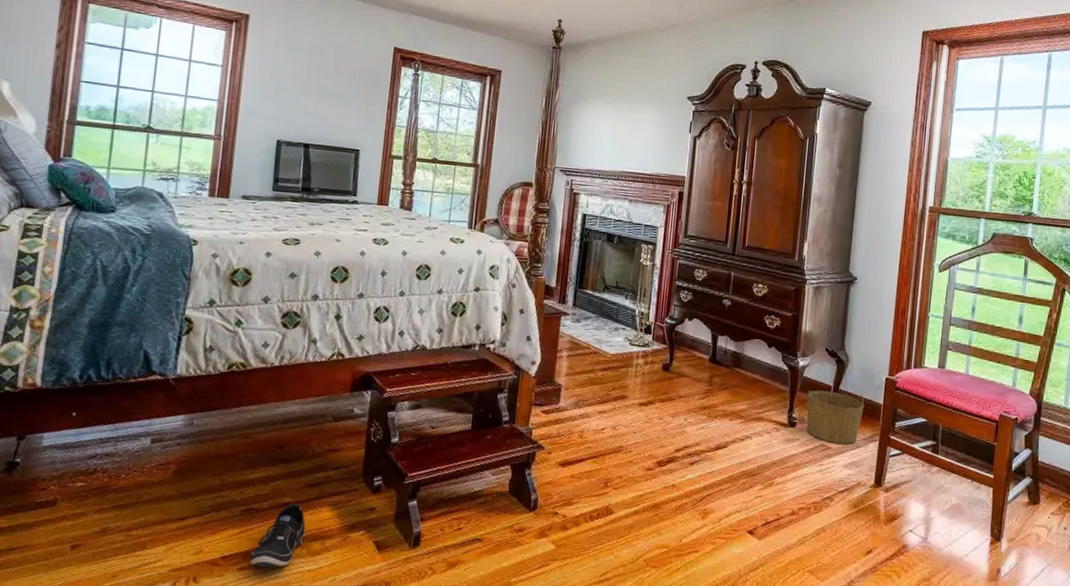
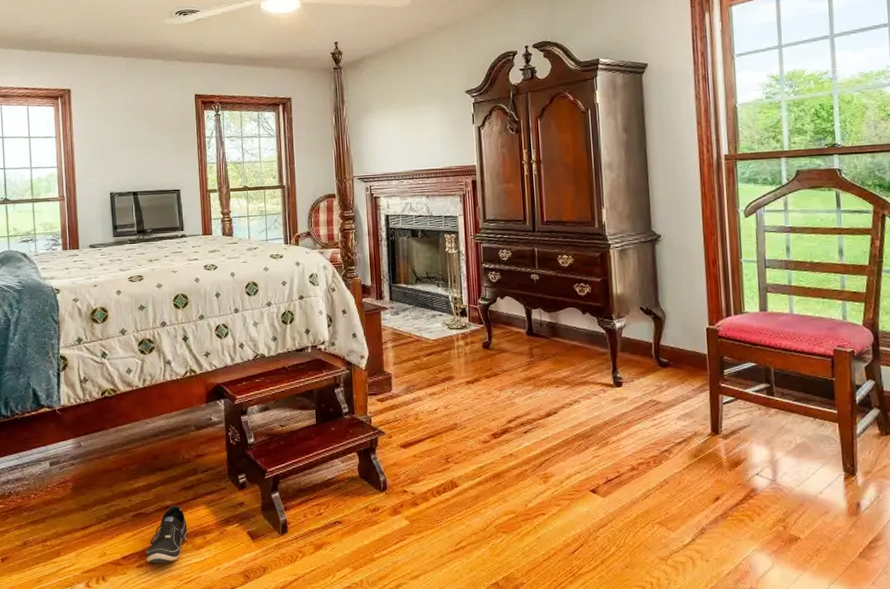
basket: present [806,390,865,445] -> none [628,348,689,398]

